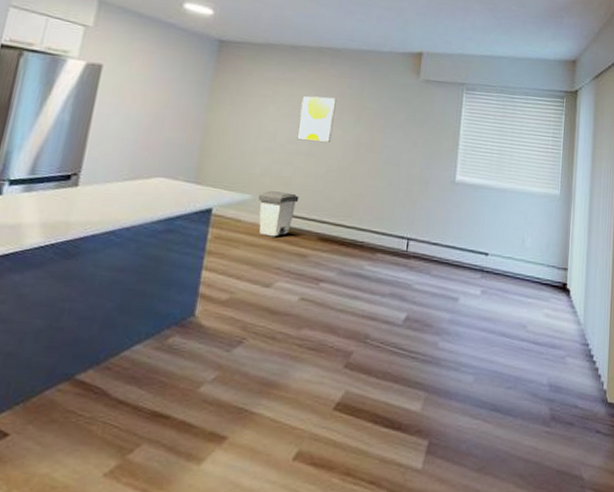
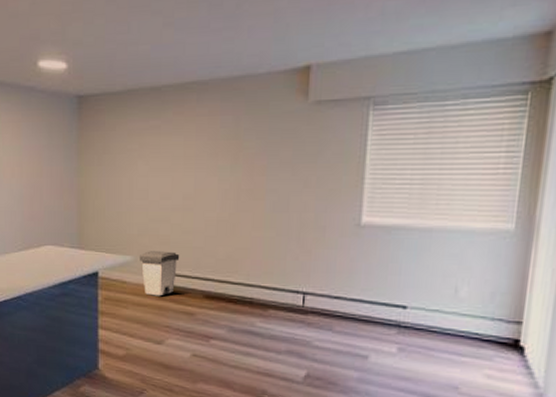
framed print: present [297,96,337,142] -> none [170,141,209,195]

